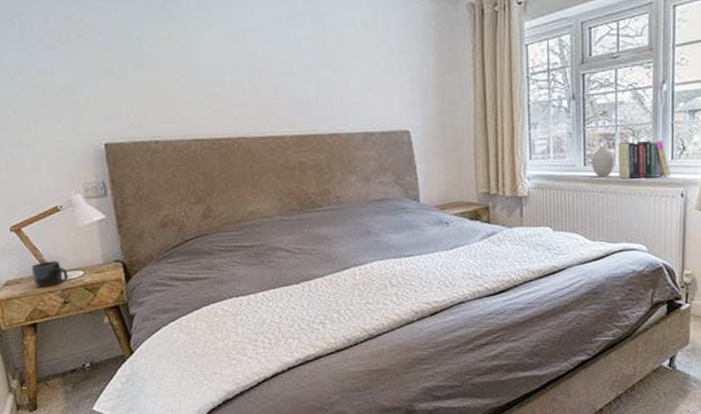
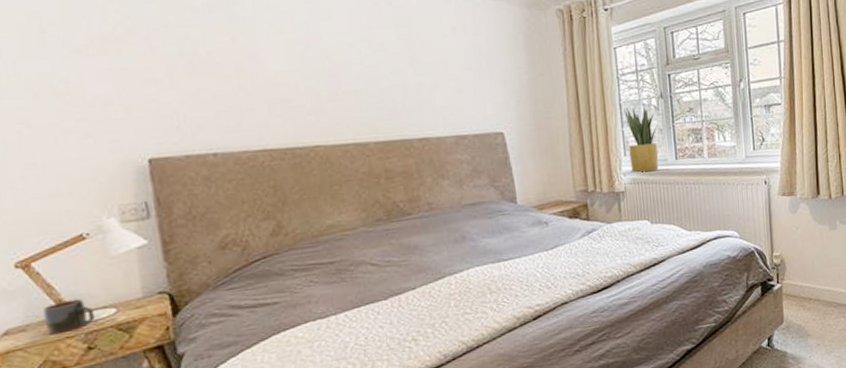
planter: none [532,105,568,178] -> present [624,104,659,173]
vase: present [591,145,616,178] -> none [682,139,704,170]
books: present [618,141,671,179] -> none [705,133,754,170]

